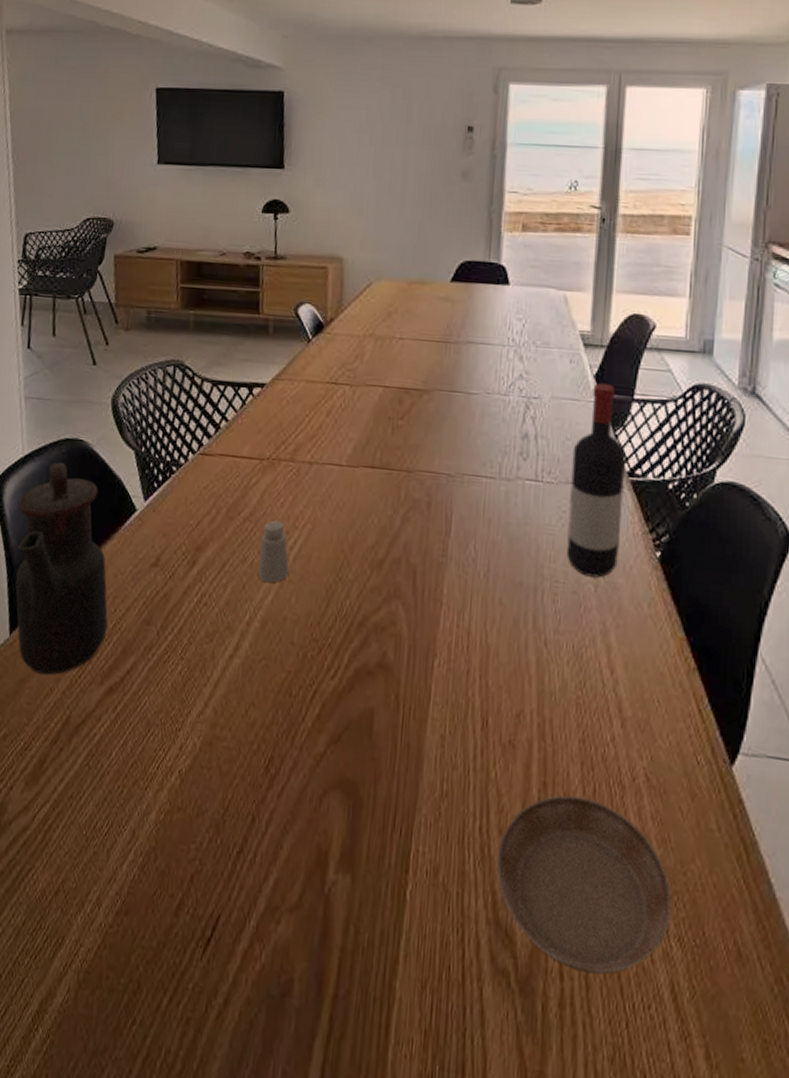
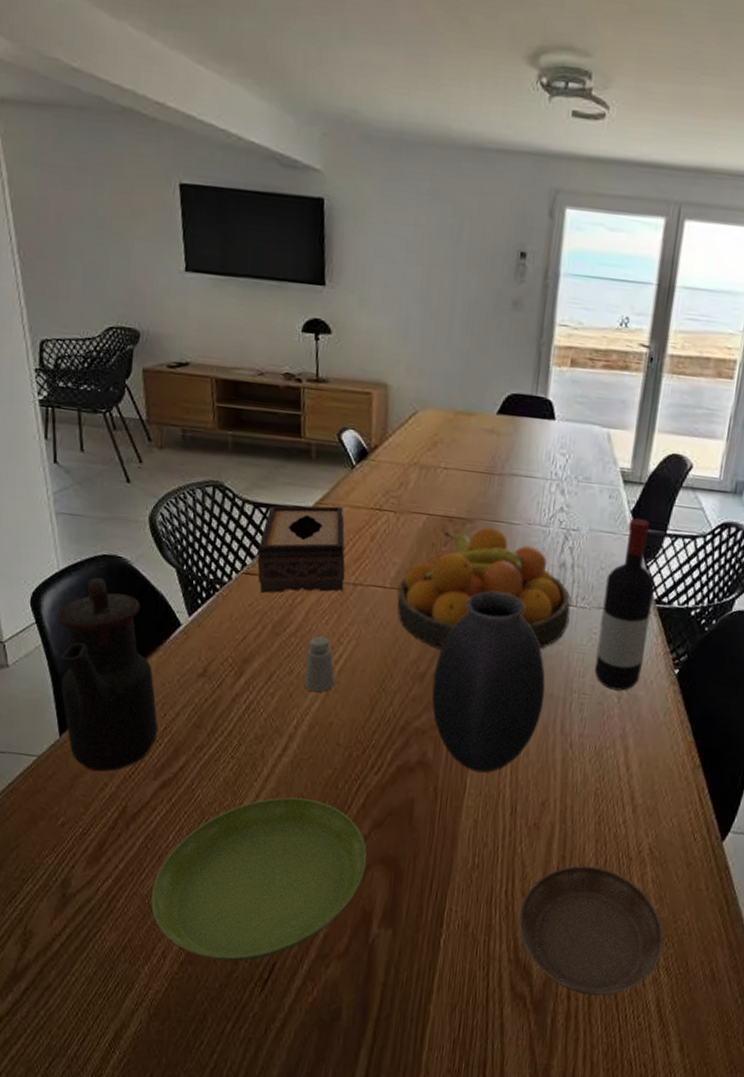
saucer: none [89,706,323,913] -> present [151,797,367,962]
tissue box: none [213,381,301,475] -> present [257,505,345,594]
fruit bowl: none [354,398,537,534] -> present [397,527,571,651]
vase: none [391,467,514,678] -> present [431,591,546,773]

